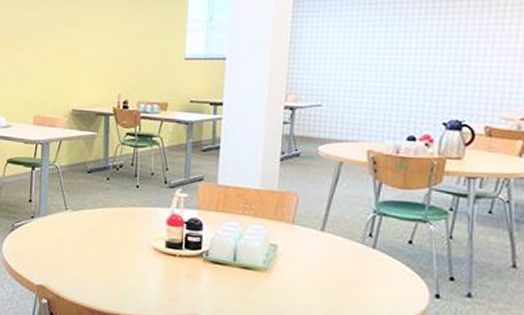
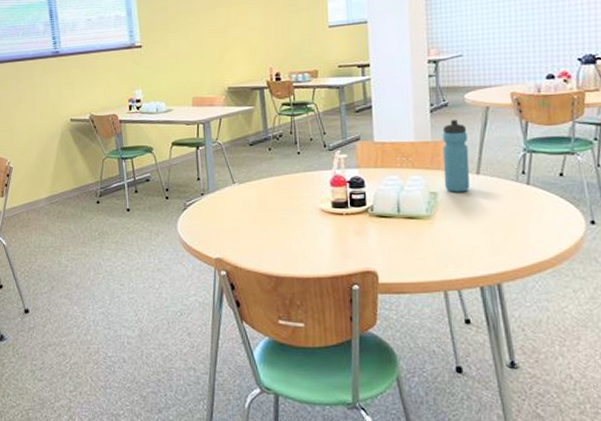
water bottle: none [286,171,317,248] -> present [442,120,470,192]

